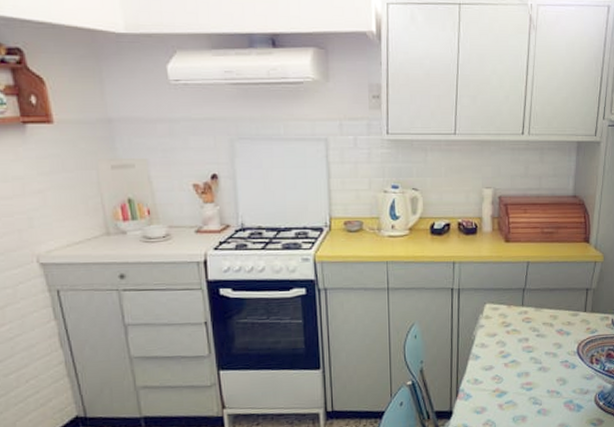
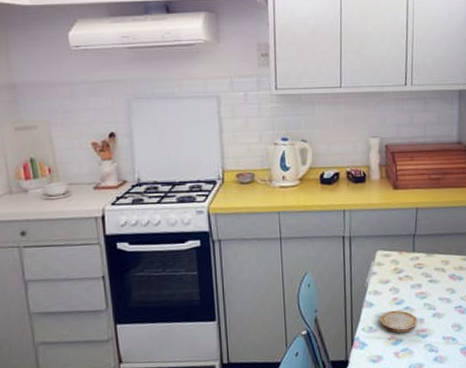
wood slice: none [485,363,524,386] -> present [380,310,419,333]

